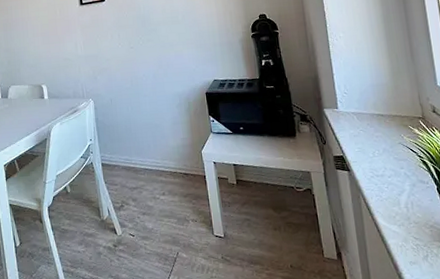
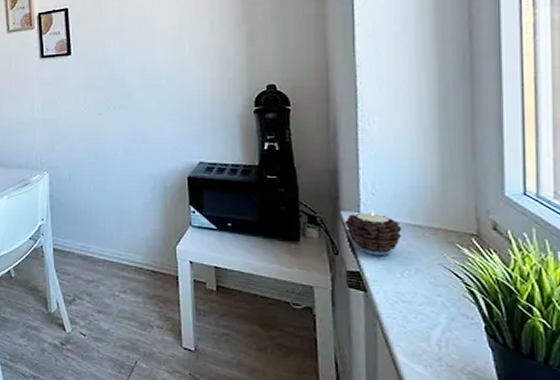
candle: none [327,106,370,142] -> present [344,210,402,256]

